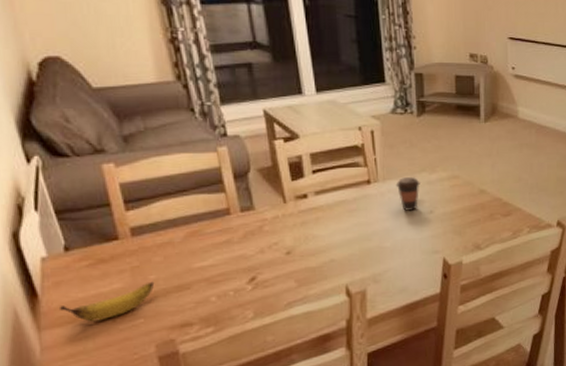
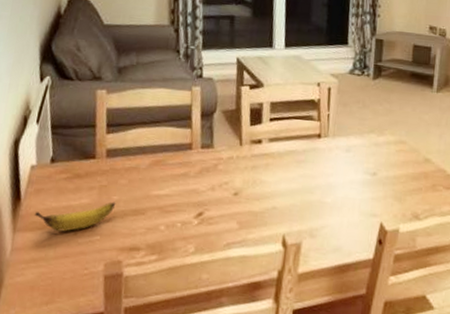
coffee cup: present [395,177,420,211] -> none [344,136,368,170]

